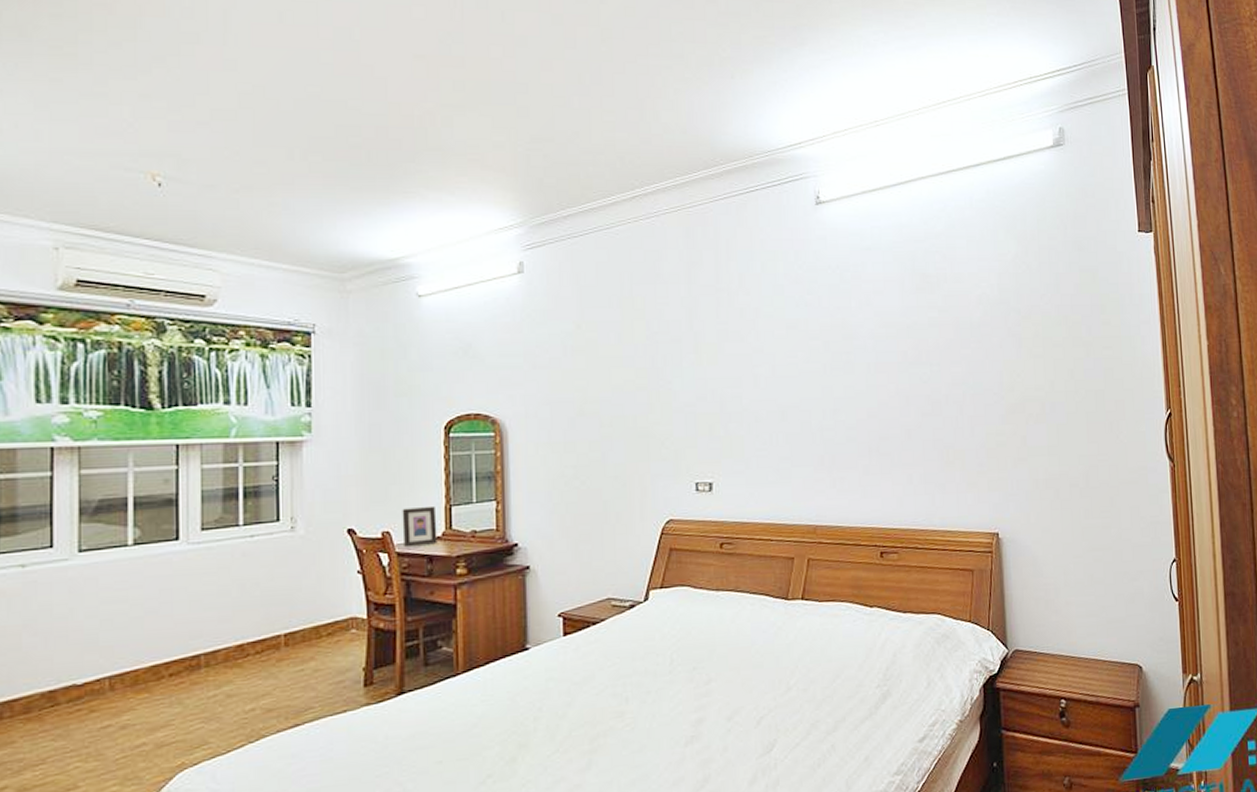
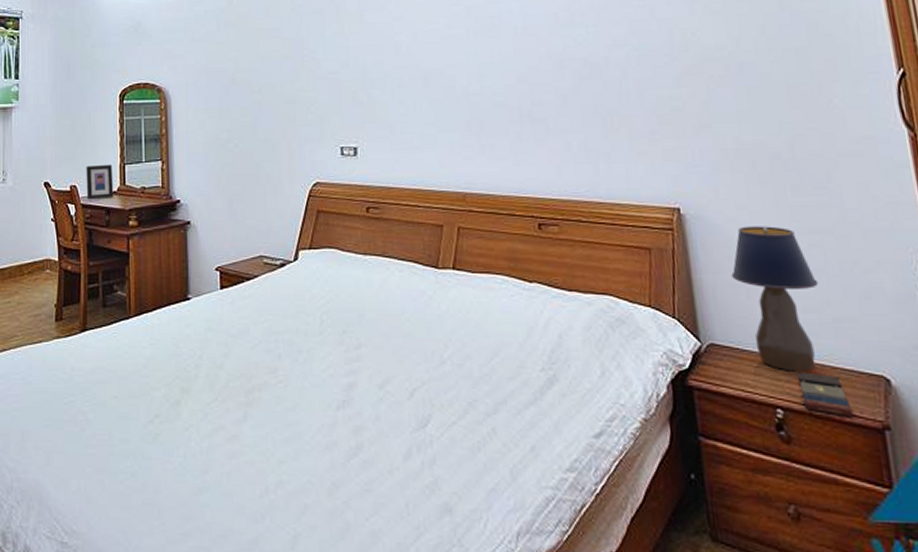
table lamp: none [1035,545,1098,668] -> present [731,226,819,372]
book set: none [1077,666,1115,701] -> present [796,372,853,418]

